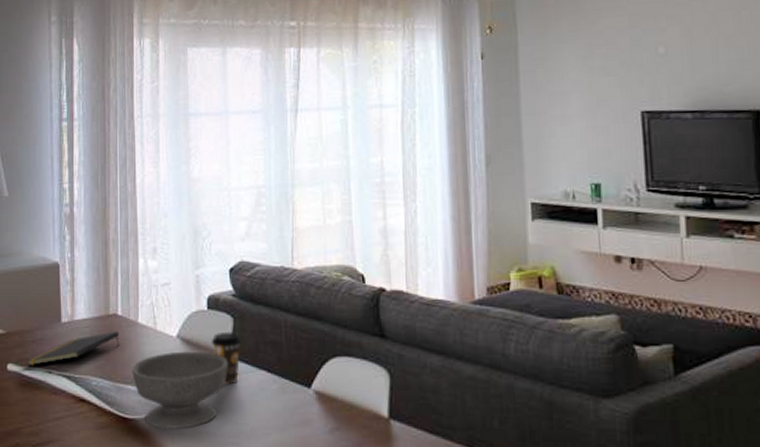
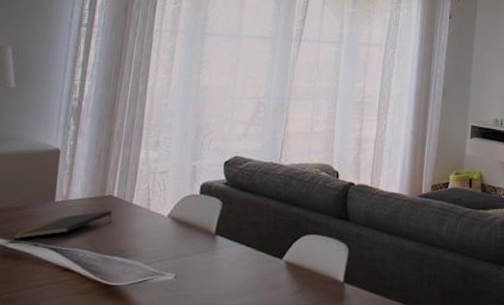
bowl: present [132,351,228,429] -> none [120,228,212,293]
coffee cup: present [211,331,242,385] -> none [199,213,228,257]

